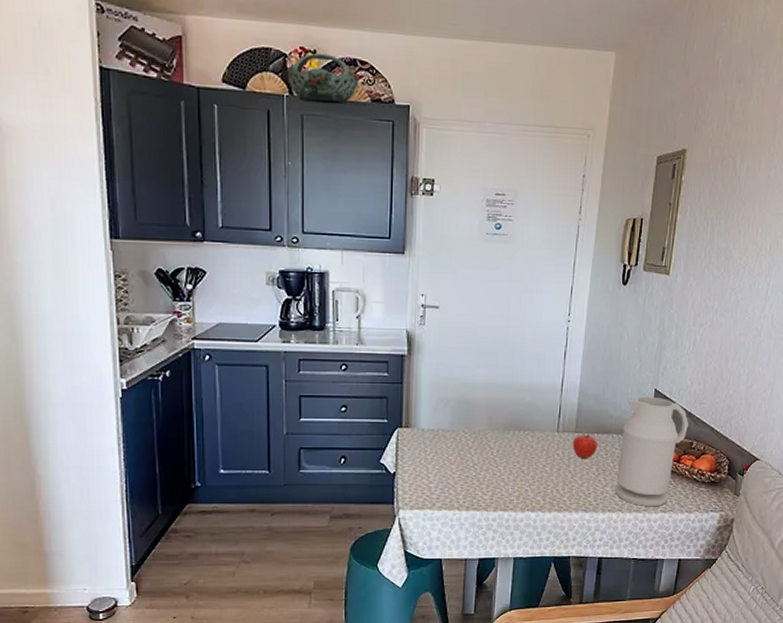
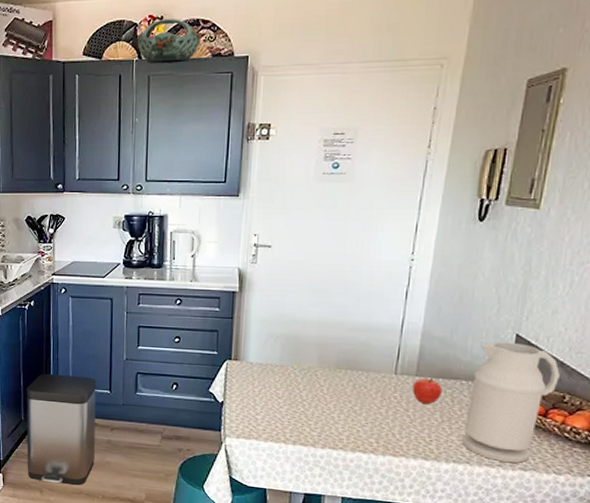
pedal bin: none [164,456,253,585] -> present [26,373,96,485]

